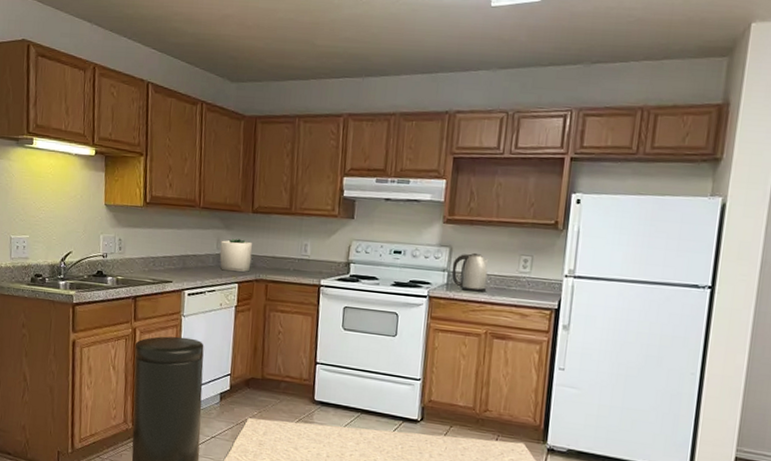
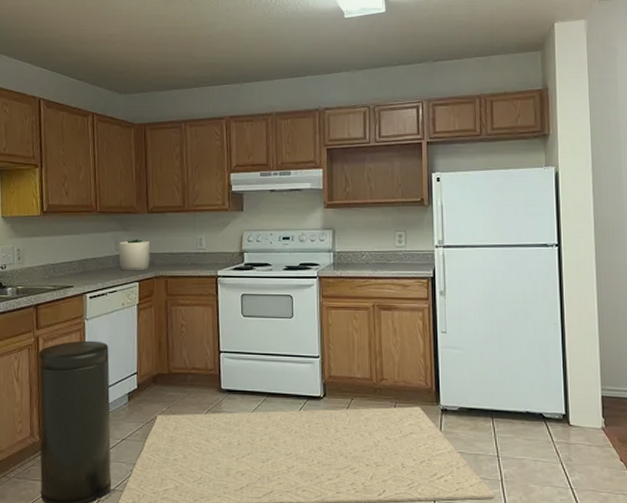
kettle: present [451,252,489,293] -> none [336,232,369,269]

